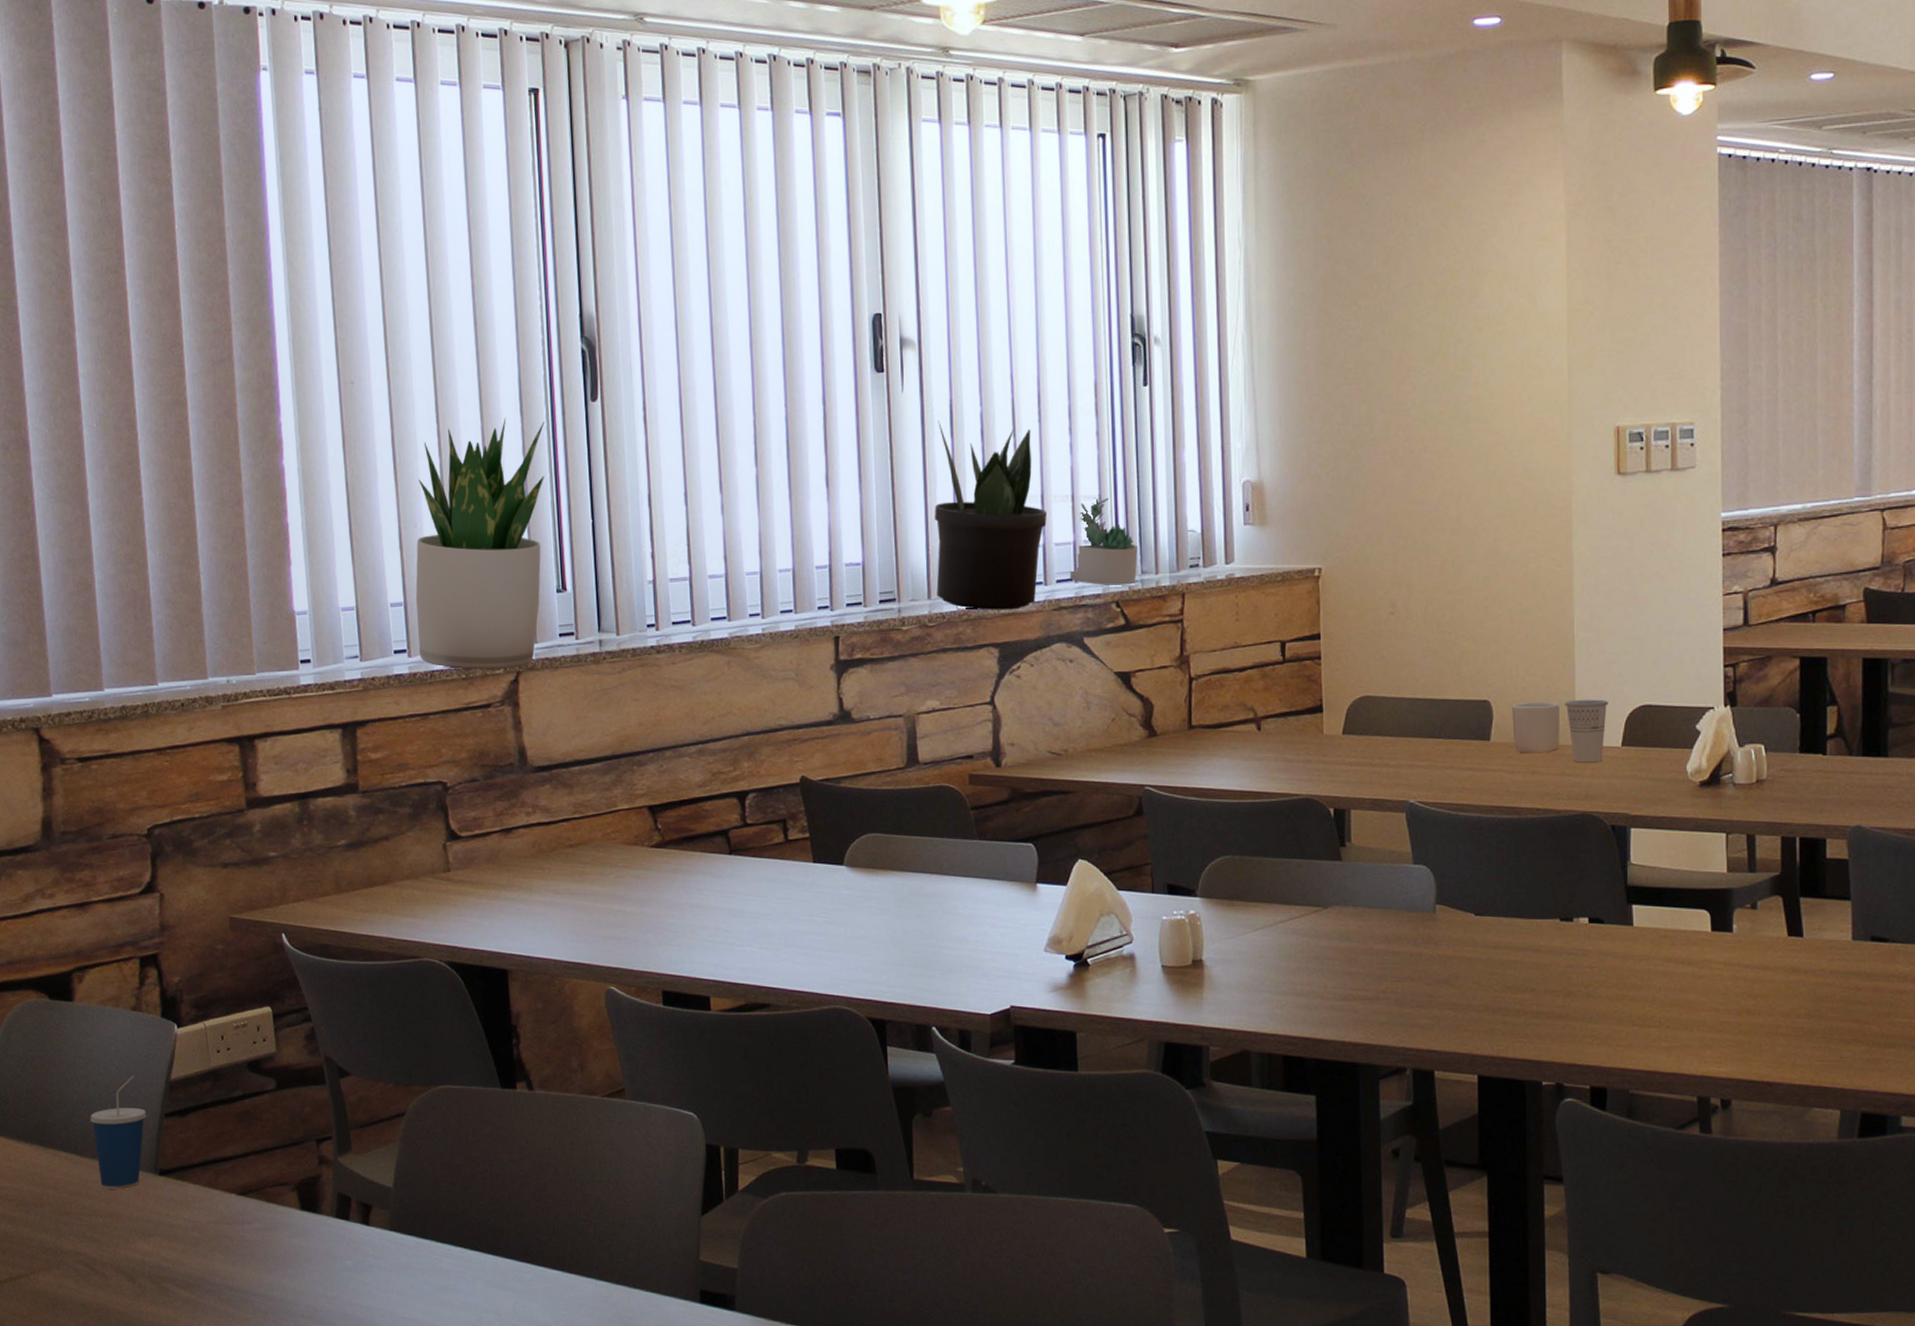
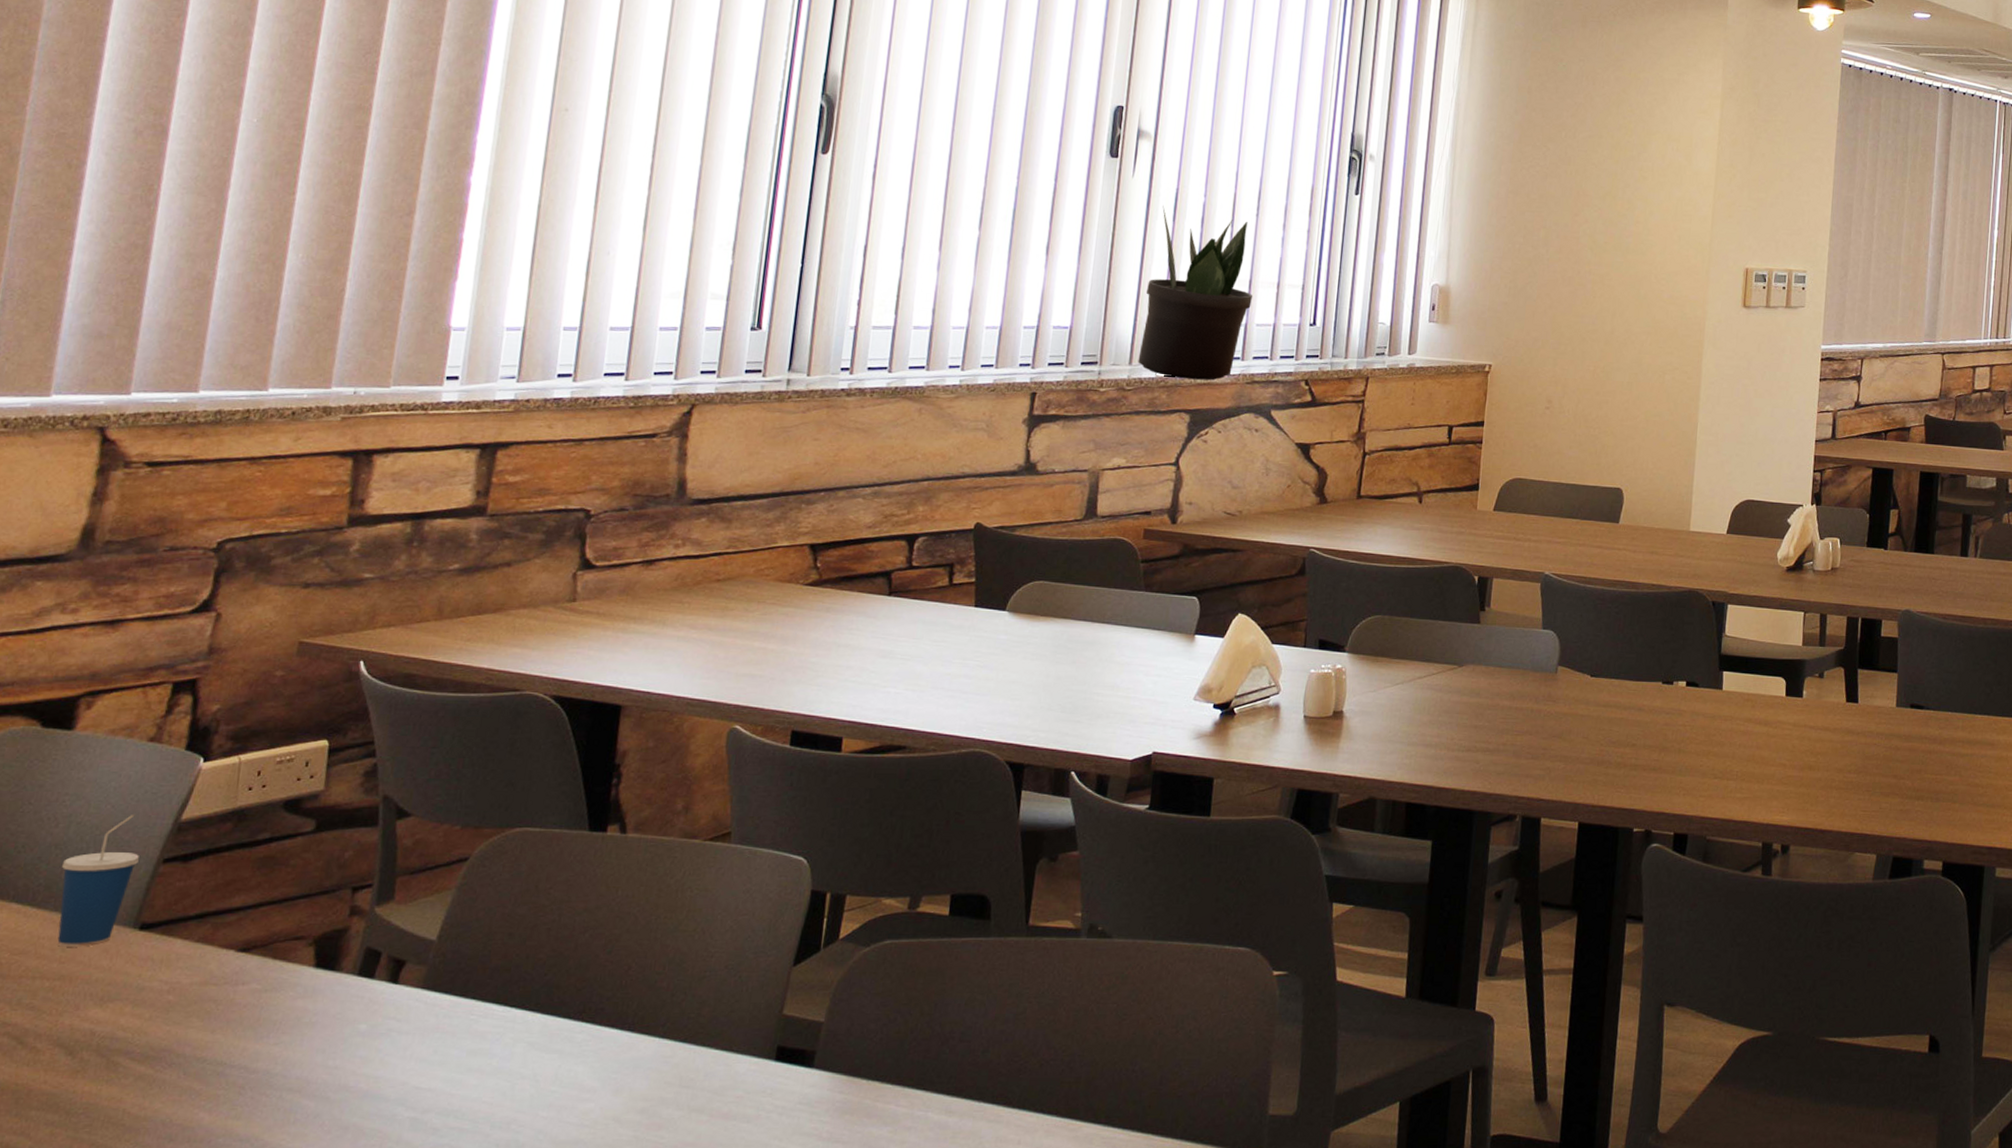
planter: present [415,417,545,670] -> none [586,159,769,401]
succulent plant: present [1069,497,1138,586] -> none [1265,287,1332,366]
mug: present [1512,701,1560,754] -> none [1638,491,1679,537]
cup: present [1565,699,1609,763] -> none [1684,492,1719,547]

